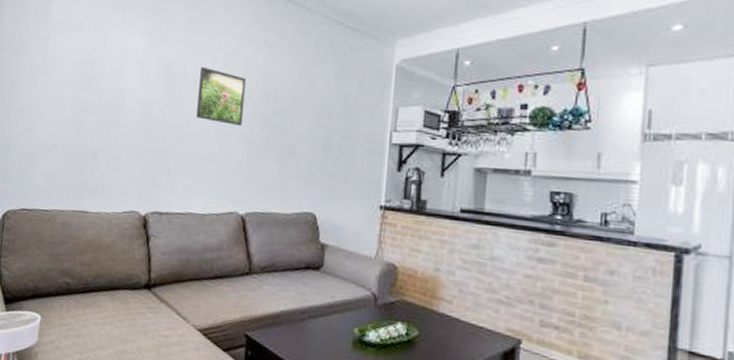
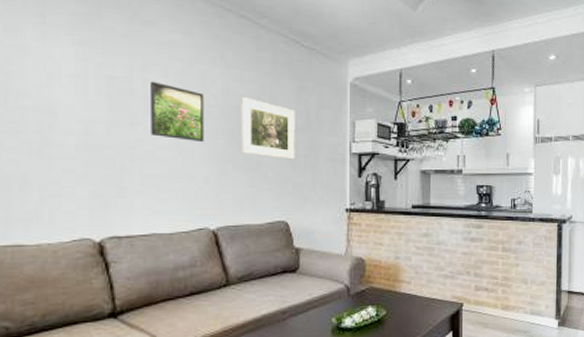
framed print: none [276,81,333,148] -> present [241,97,295,160]

